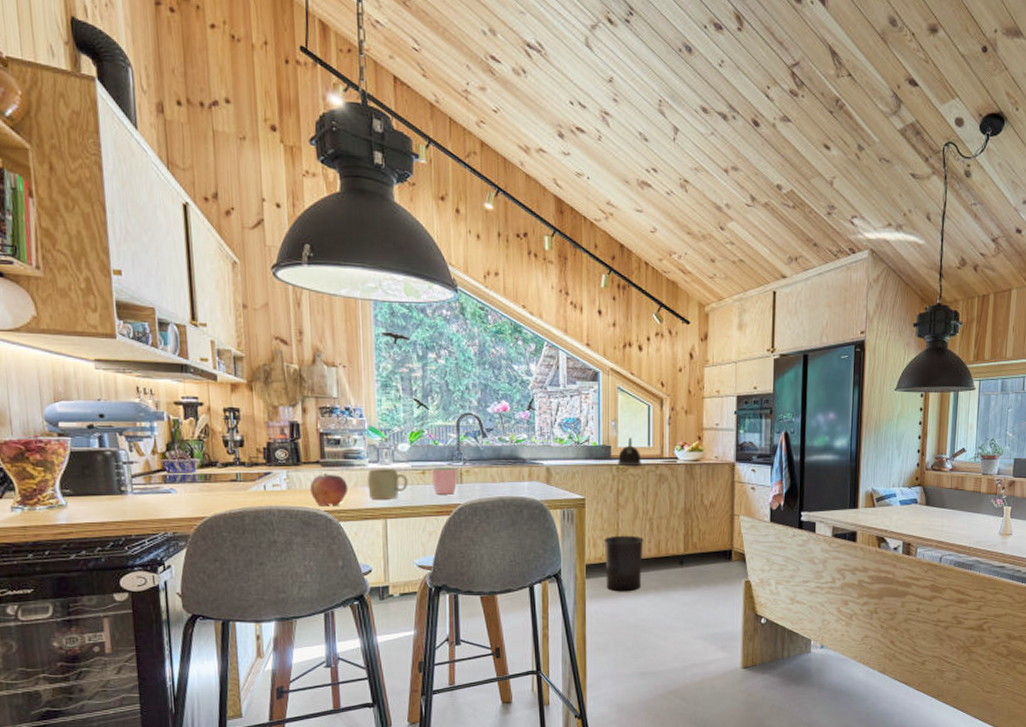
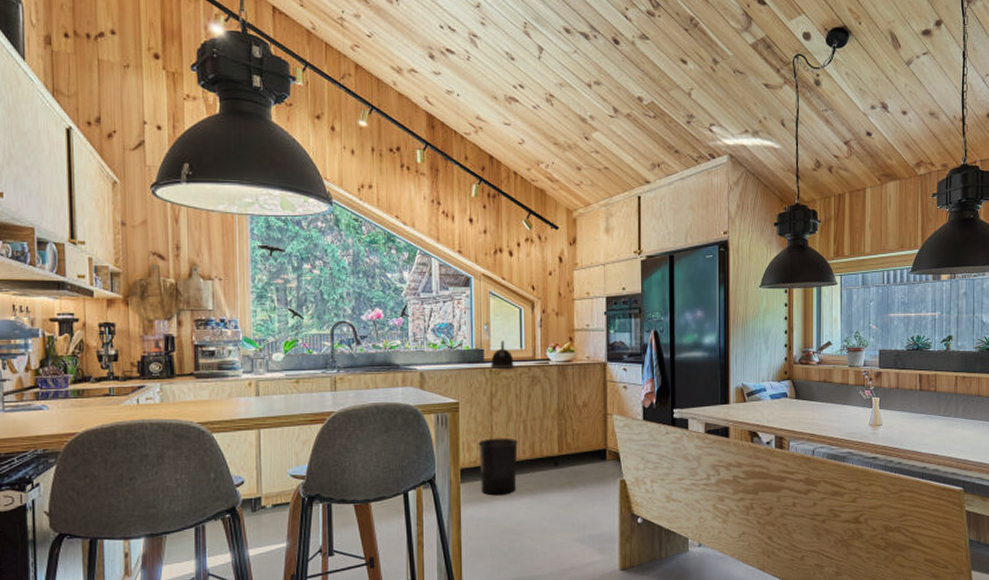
fruit: present [309,474,349,507] -> none [183,385,222,419]
mug: present [367,469,408,499] -> none [241,379,282,410]
cup: present [432,467,457,495] -> none [306,375,331,403]

